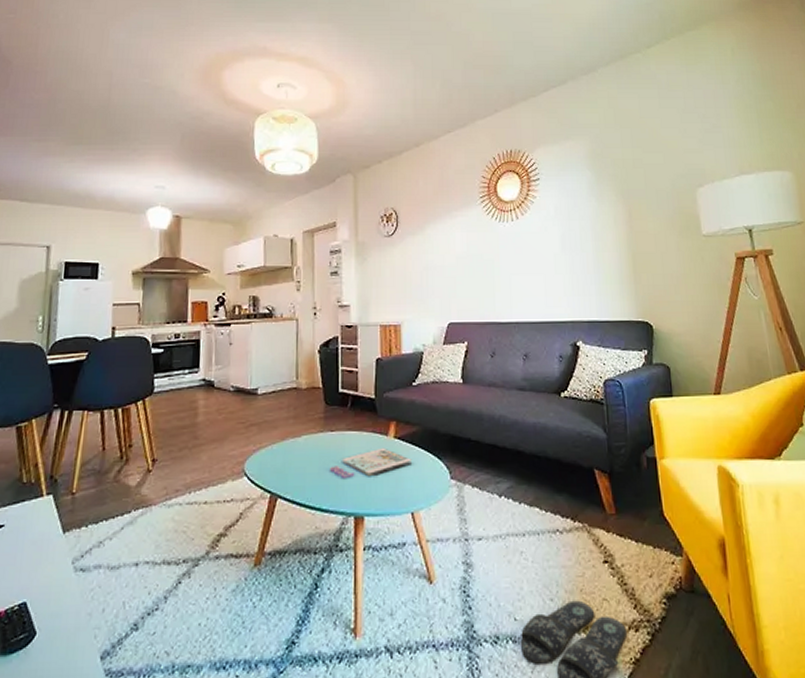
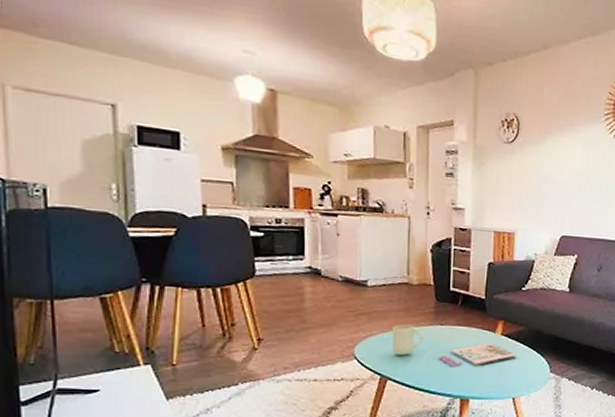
mug: none [282,433,314,469] -> present [392,324,424,355]

